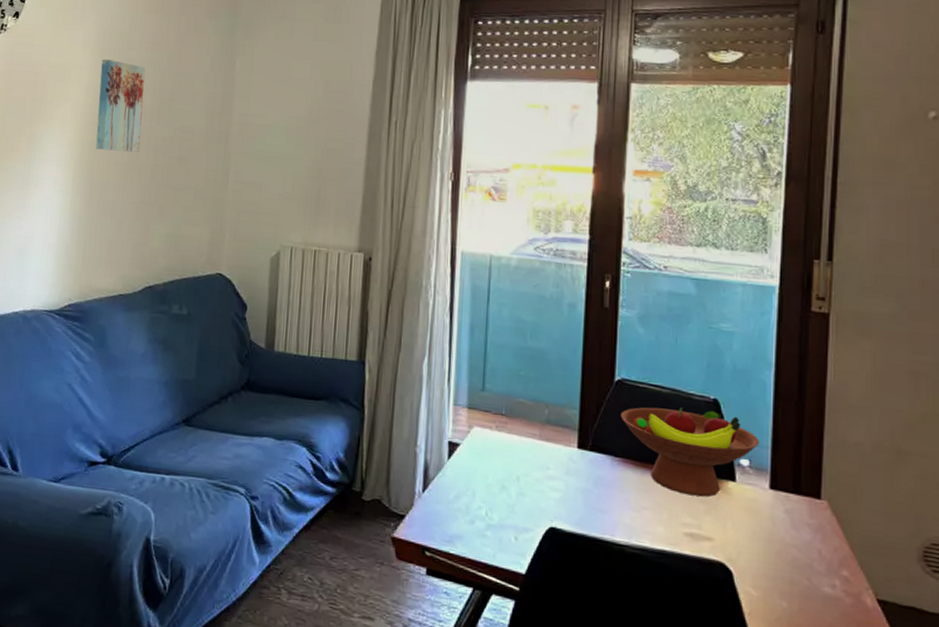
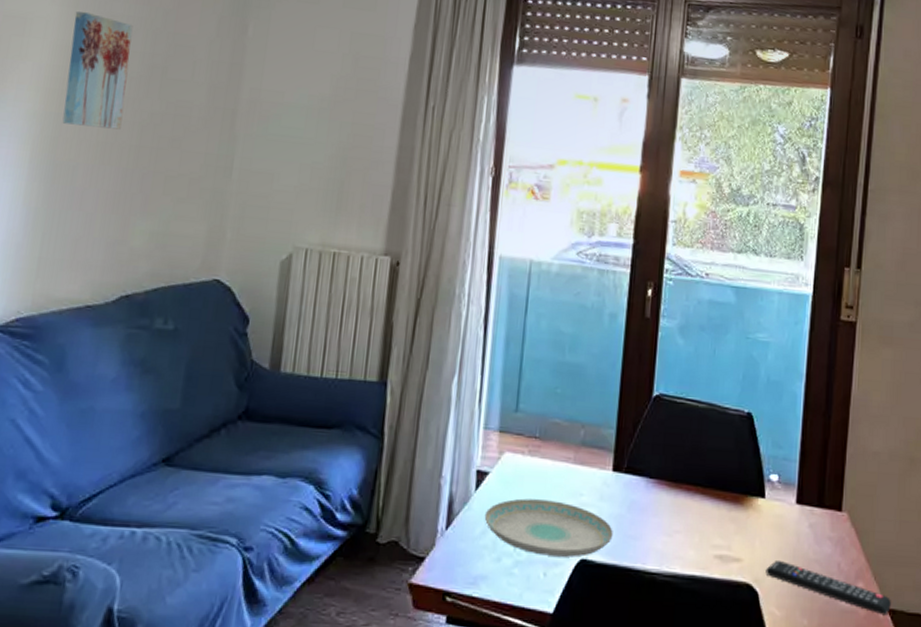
plate: none [457,469,581,525] -> present [484,498,613,557]
fruit bowl: present [620,407,760,497] -> none [657,423,789,516]
remote control: none [739,541,881,606] -> present [765,559,891,616]

